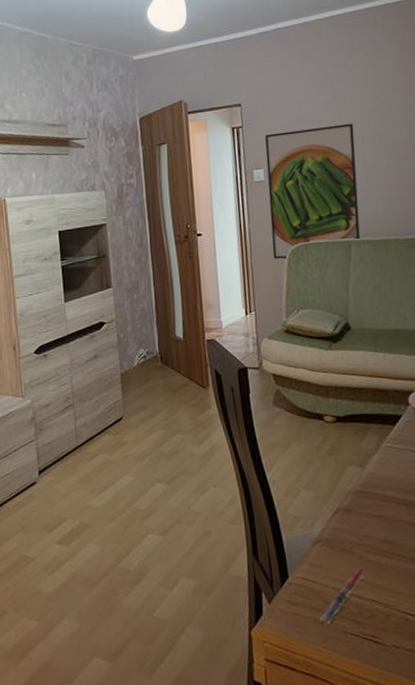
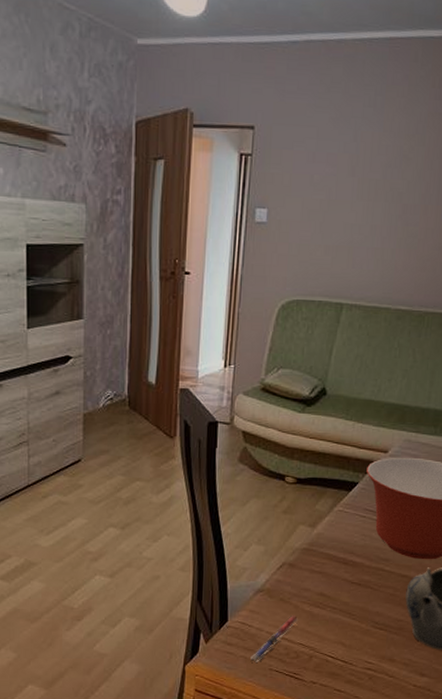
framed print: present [265,123,361,260] -> none [262,168,370,314]

